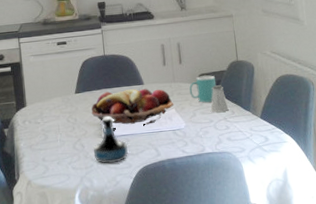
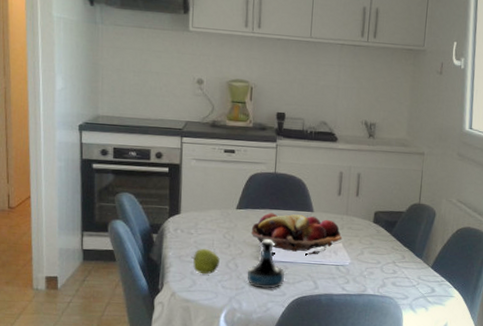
apple: none [41,135,67,159] -> present [191,249,220,275]
mug: present [189,75,216,103] -> none [361,213,393,243]
saltshaker: present [211,85,229,113] -> none [380,226,400,255]

